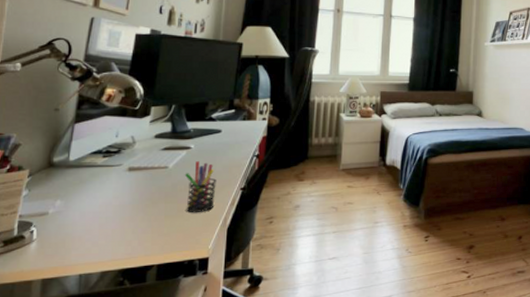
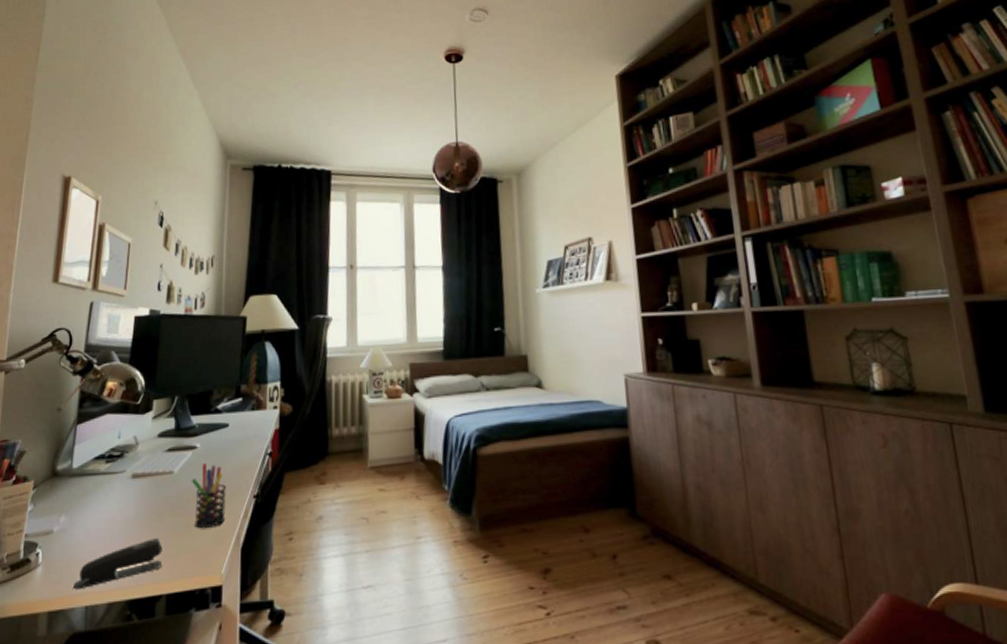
stapler: none [68,220,155,261] -> present [73,538,163,590]

